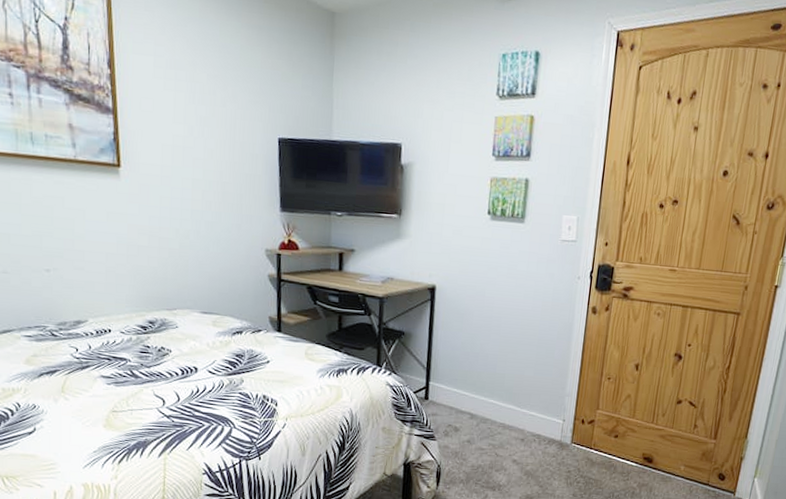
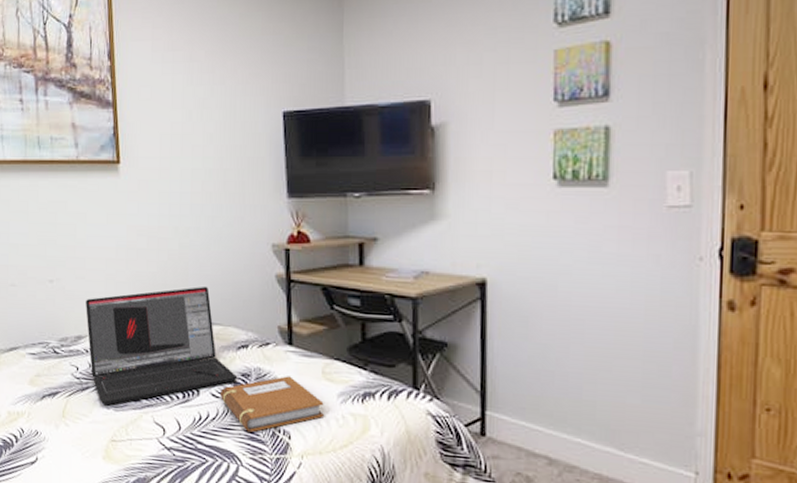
laptop: none [85,281,233,382] -> present [86,287,238,406]
notebook: none [216,356,306,401] -> present [219,376,324,433]

